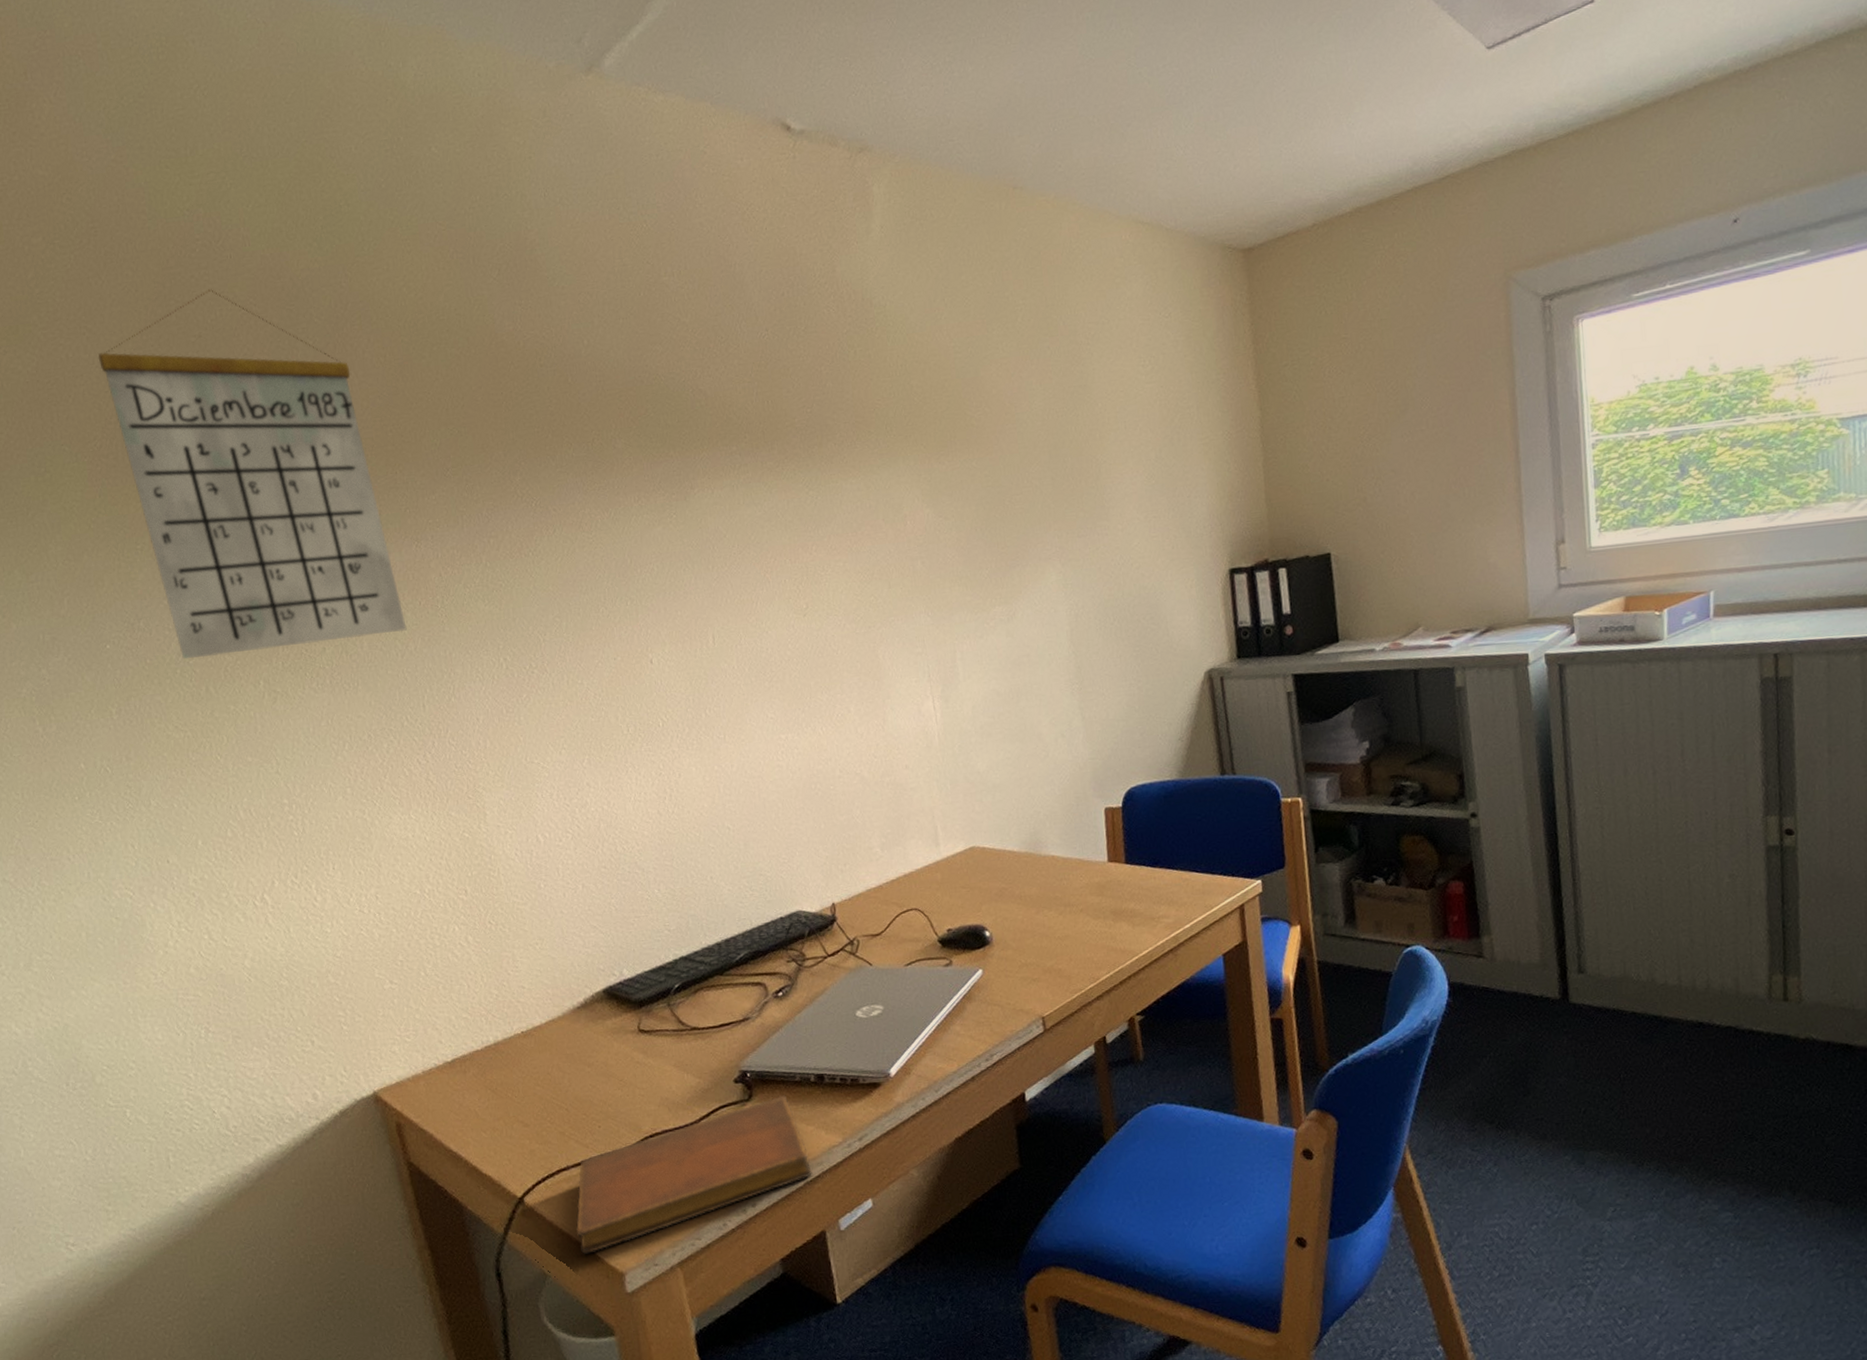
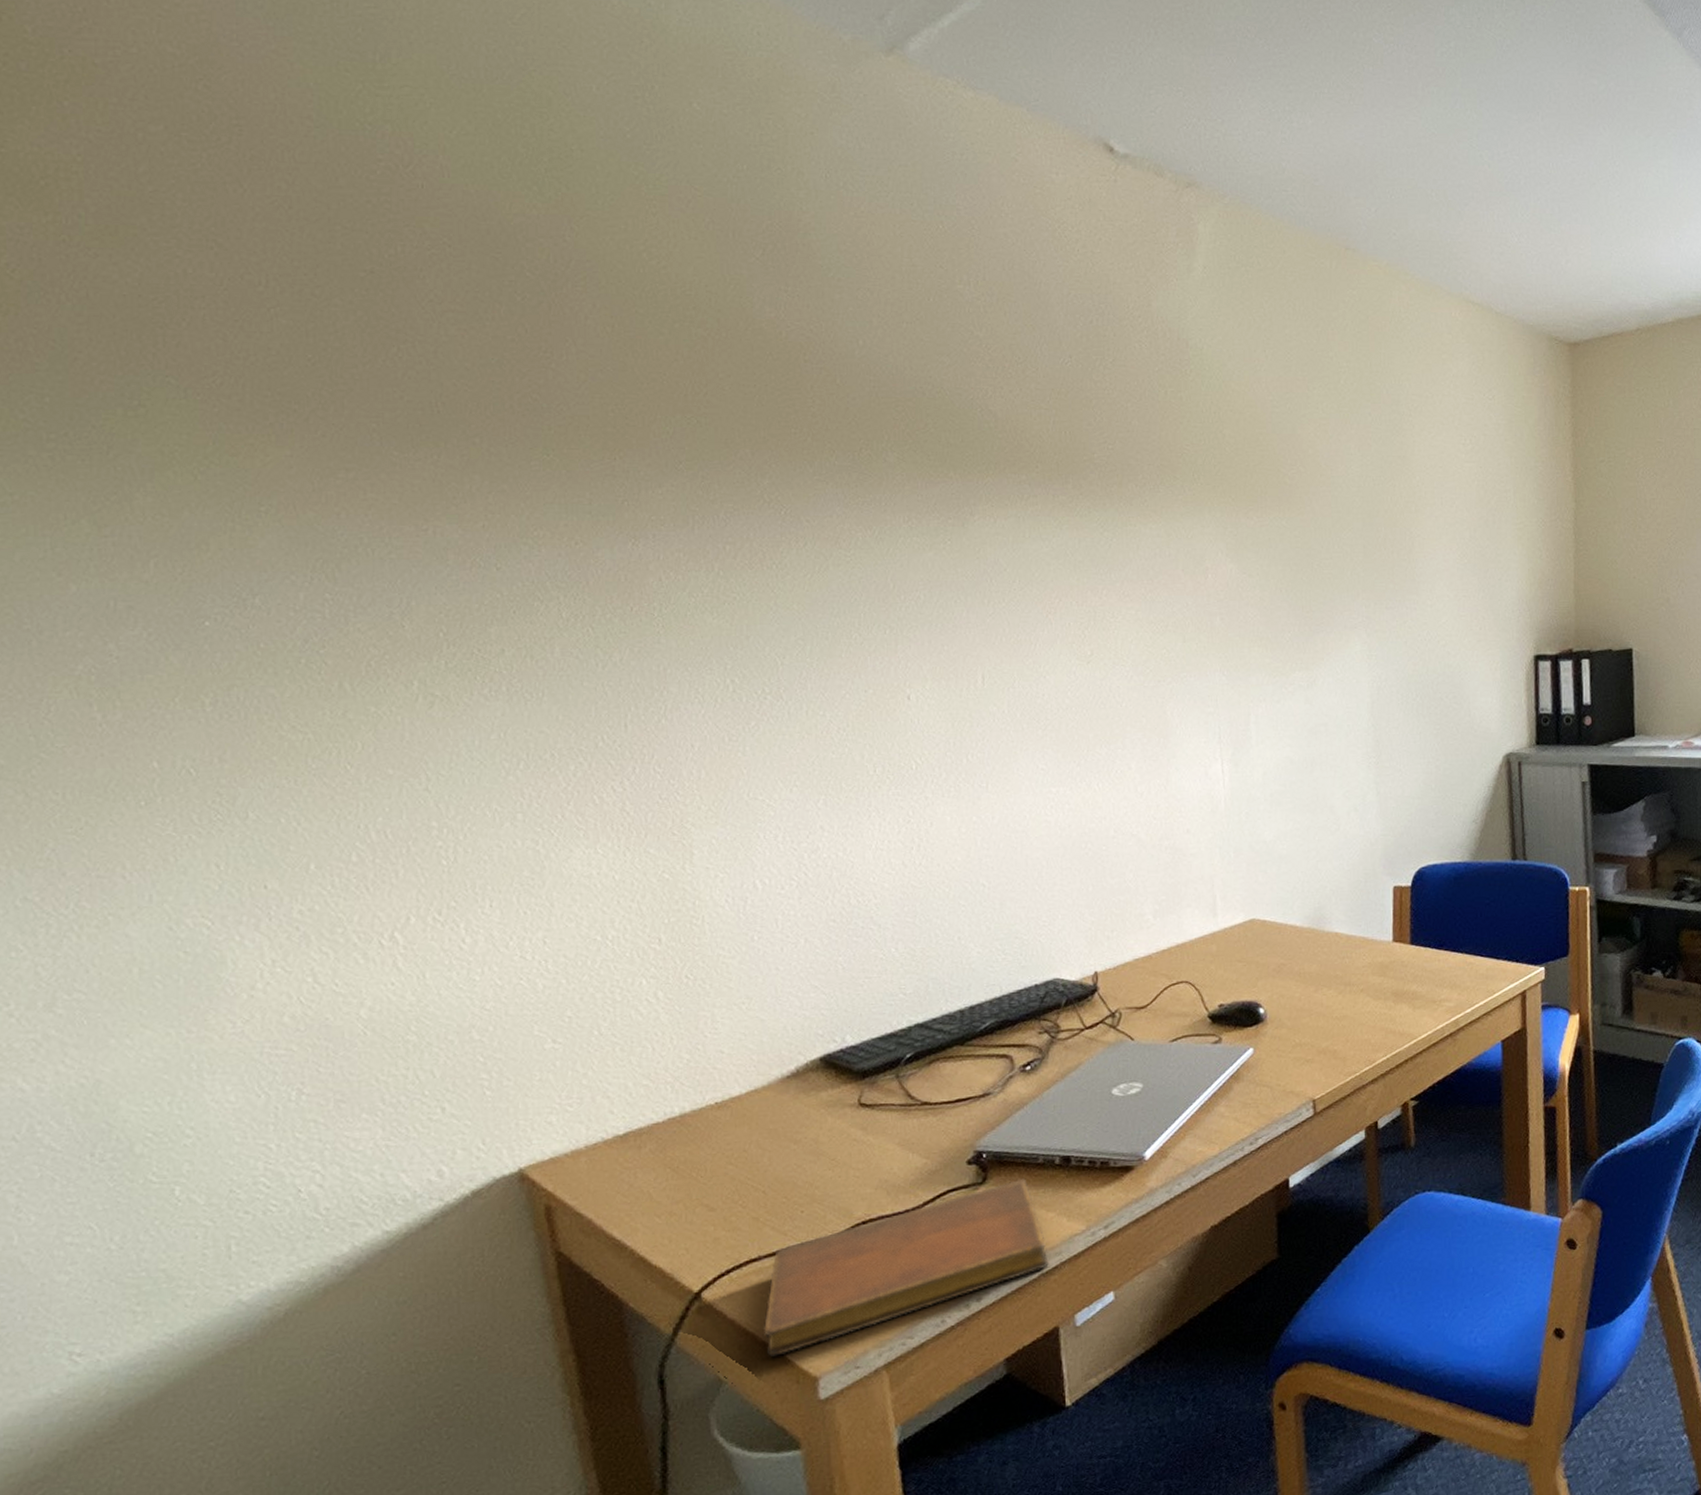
calendar: present [98,289,407,660] -> none [230,220,612,648]

